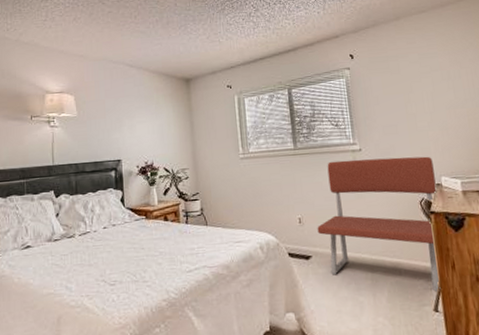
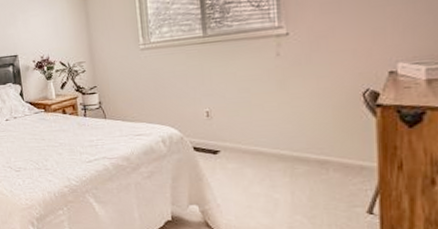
bench: present [317,156,441,292] -> none [228,38,389,193]

